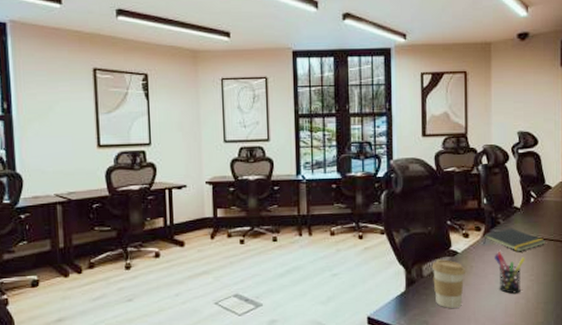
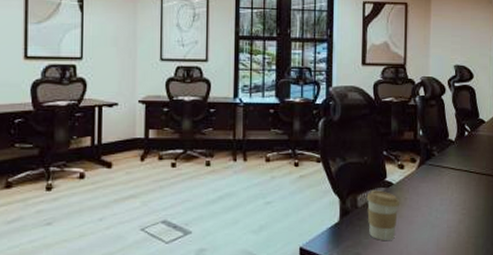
notepad: present [483,228,546,252] -> none [418,160,478,185]
pen holder: present [495,252,525,294] -> none [428,184,458,227]

